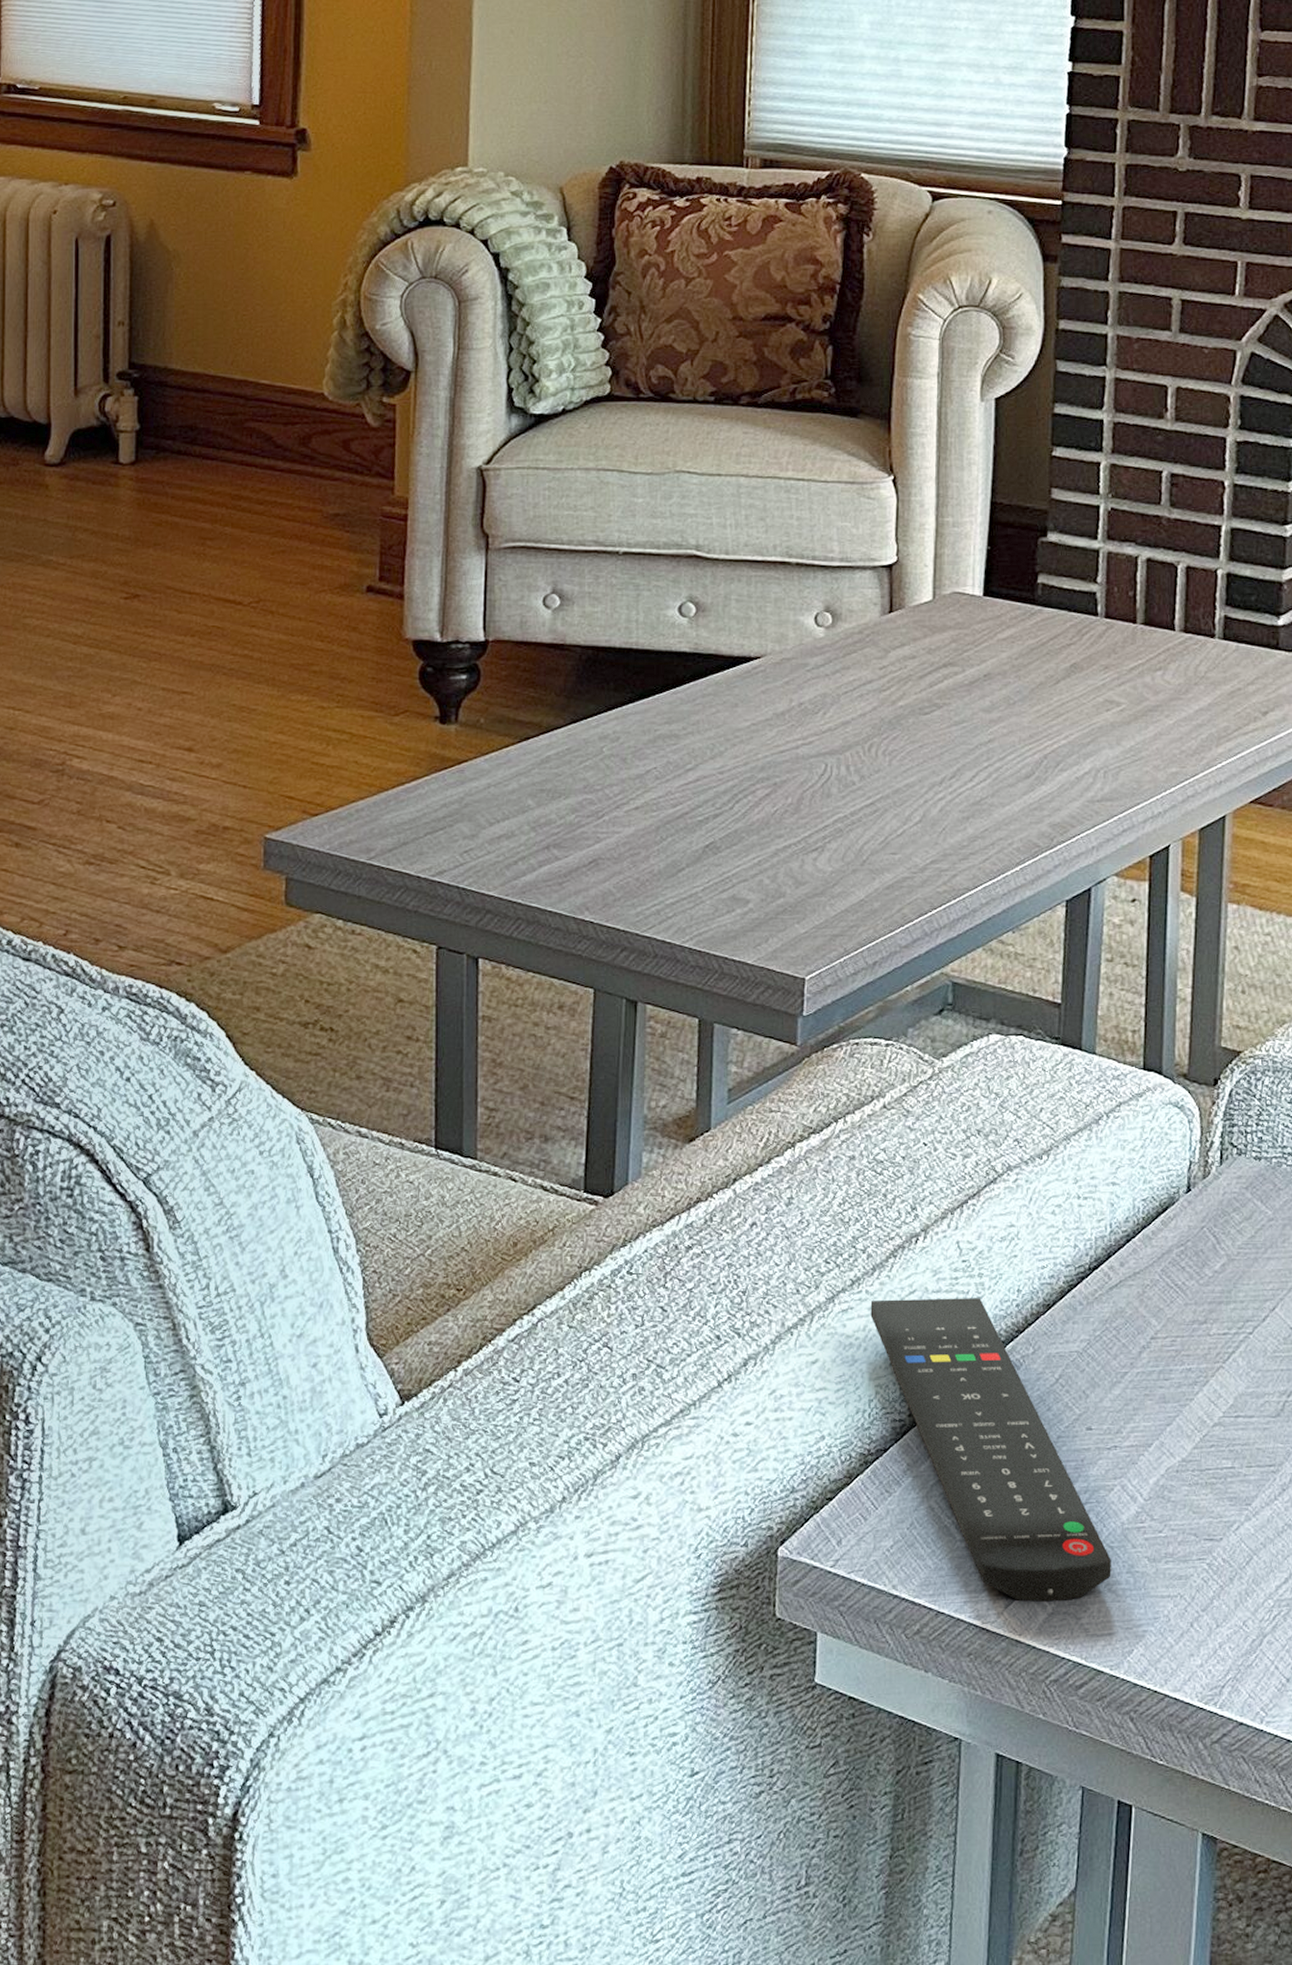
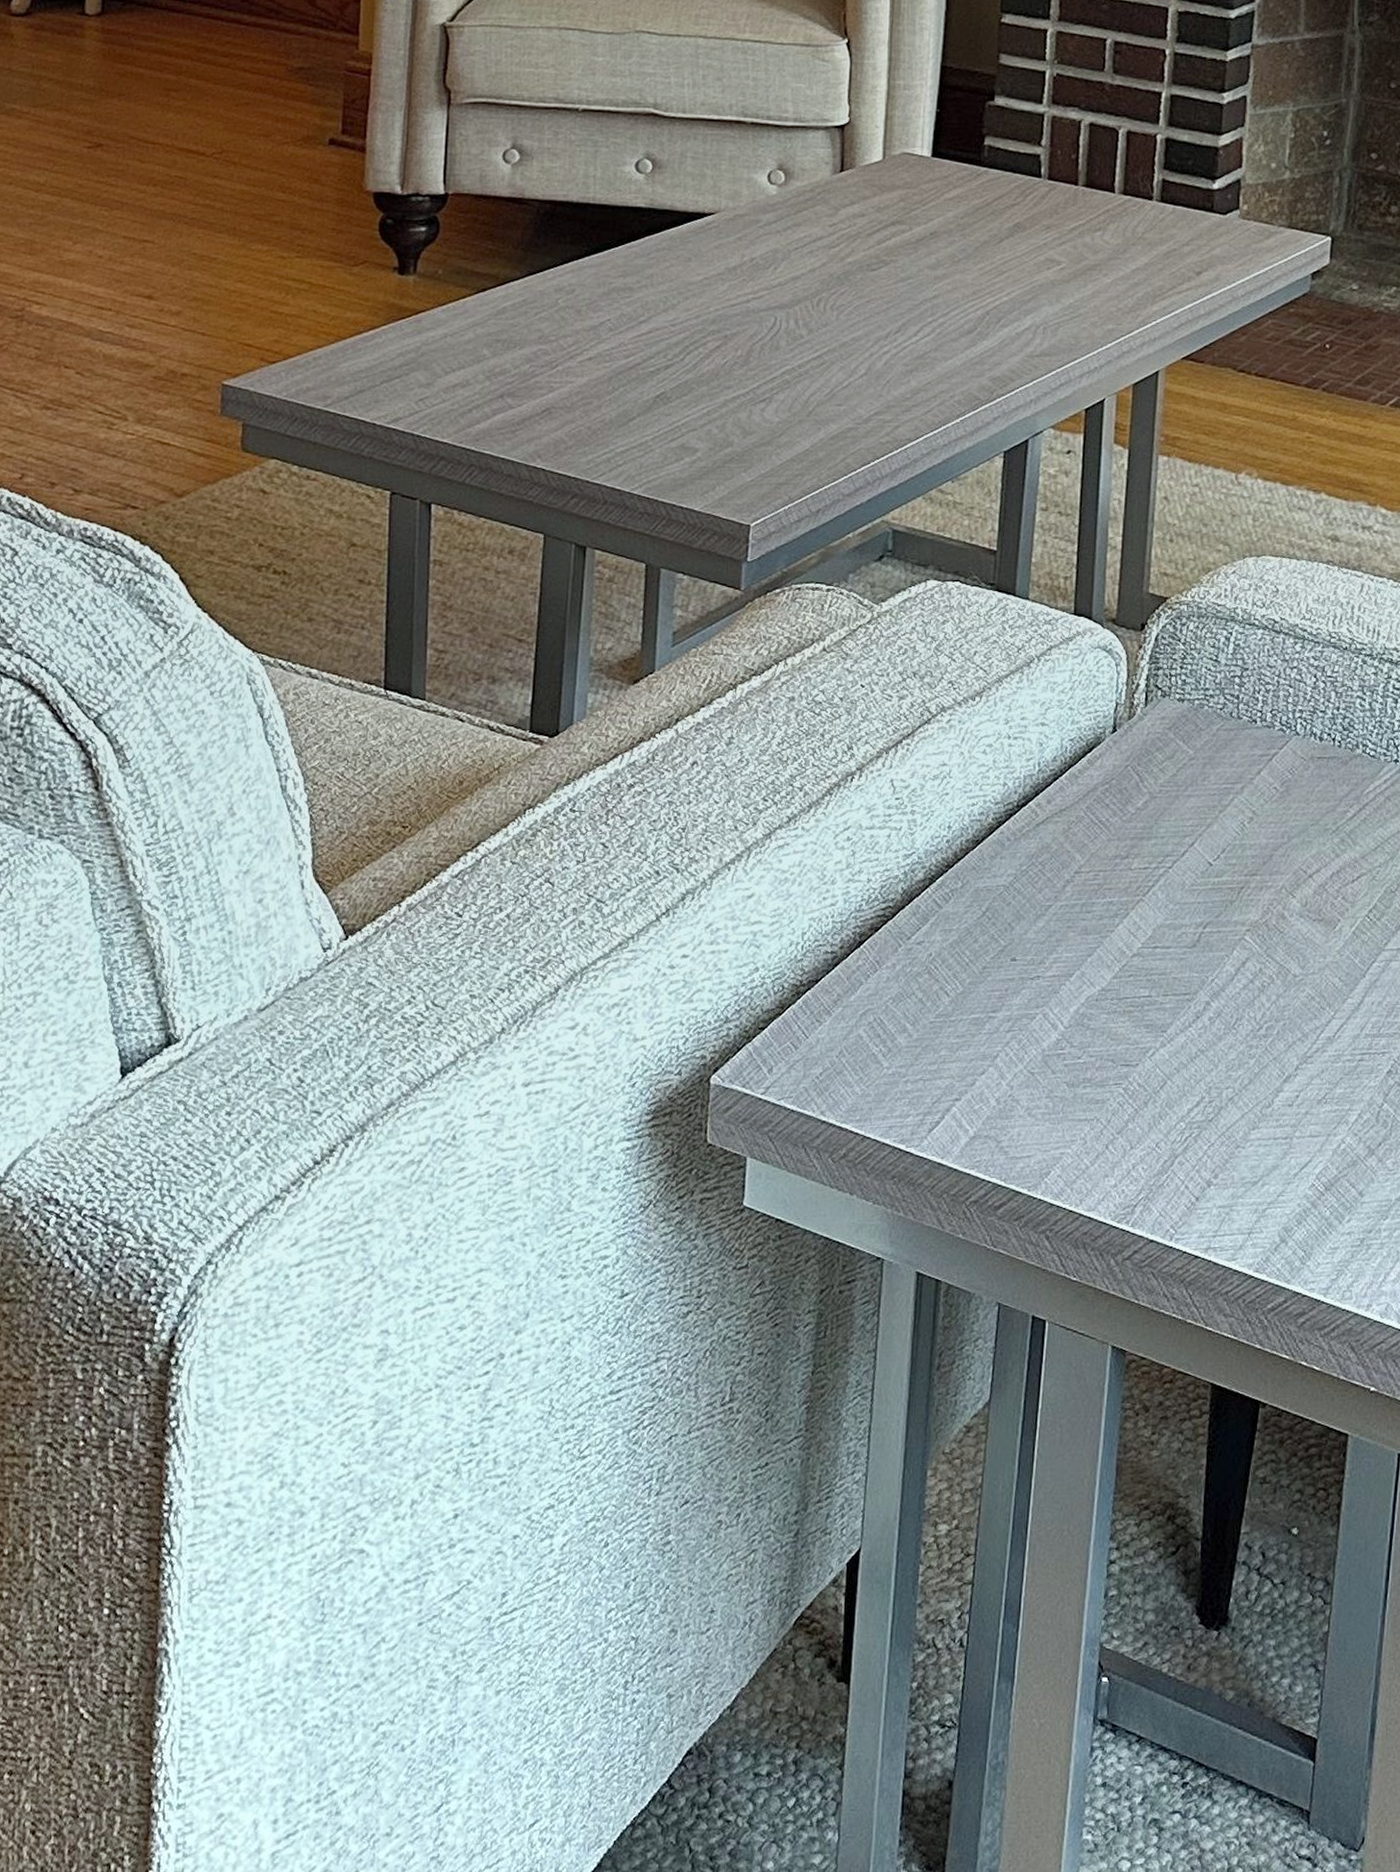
remote control: present [870,1298,1111,1602] -> none [806,834,1032,1126]

